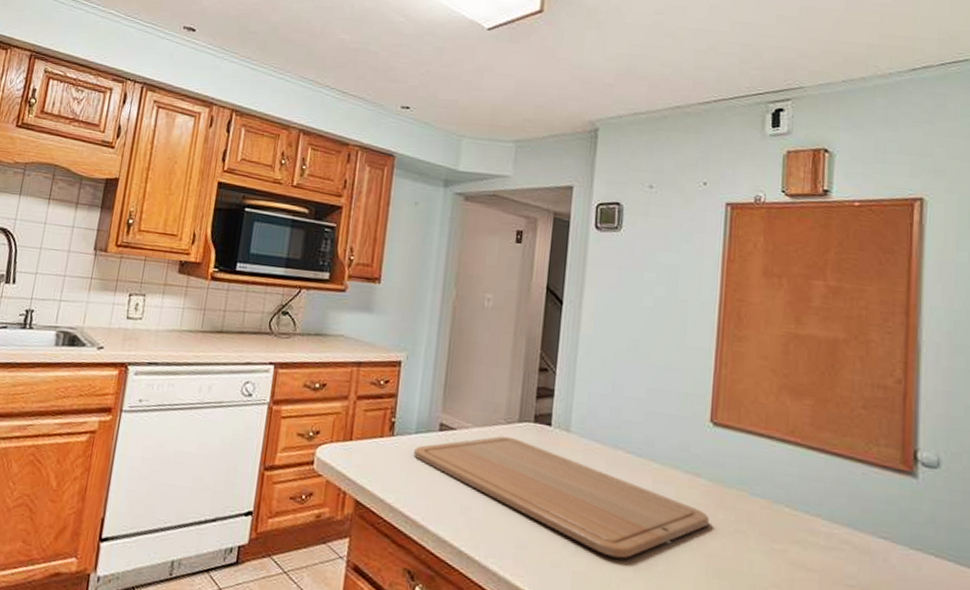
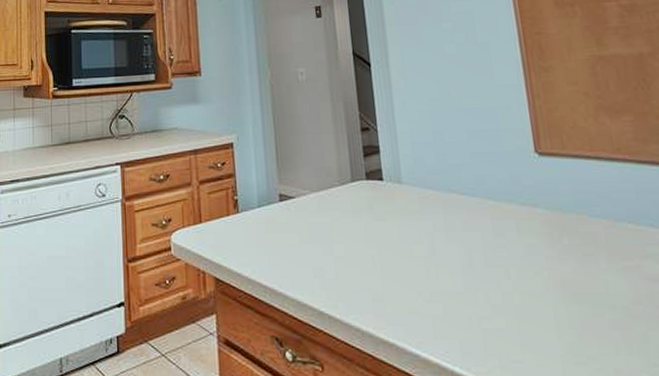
chopping board: present [414,436,709,559] -> none [260,196,555,298]

